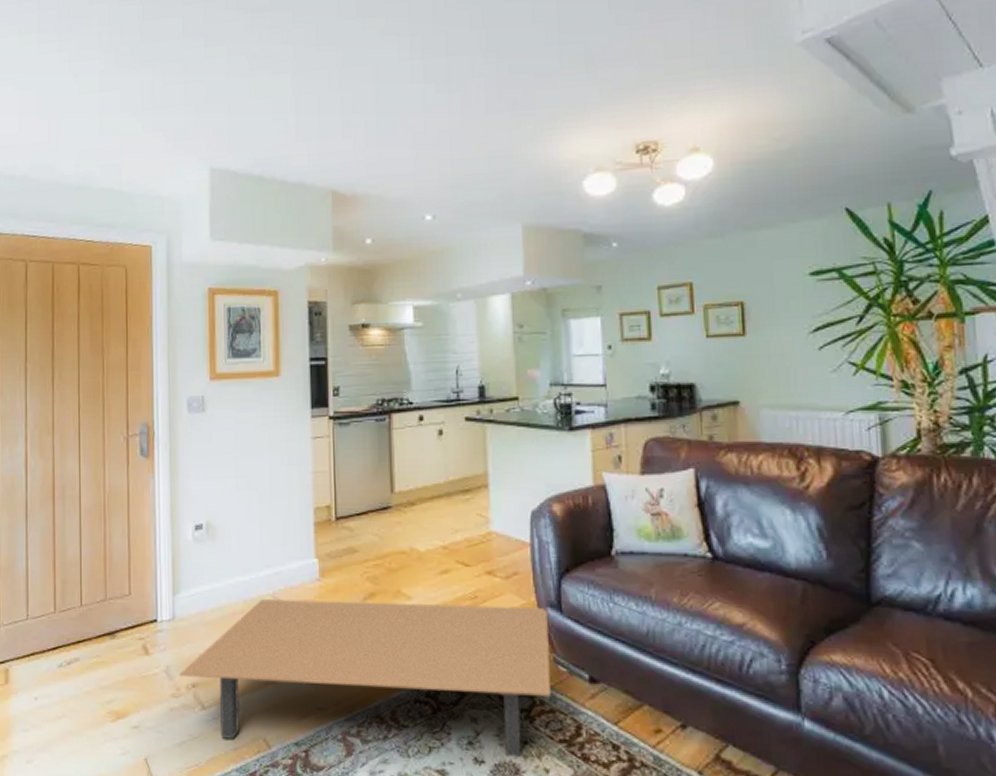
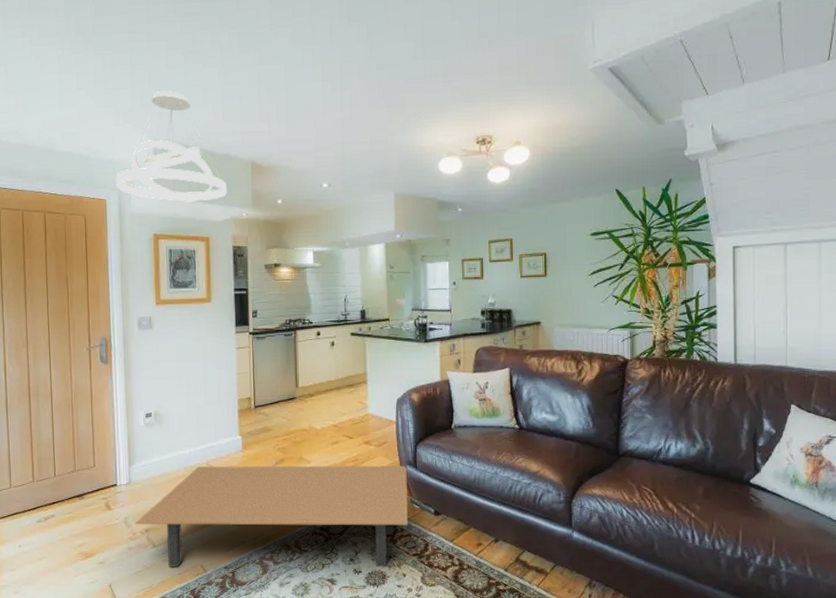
pendant light: none [164,106,301,246] -> present [116,91,227,202]

